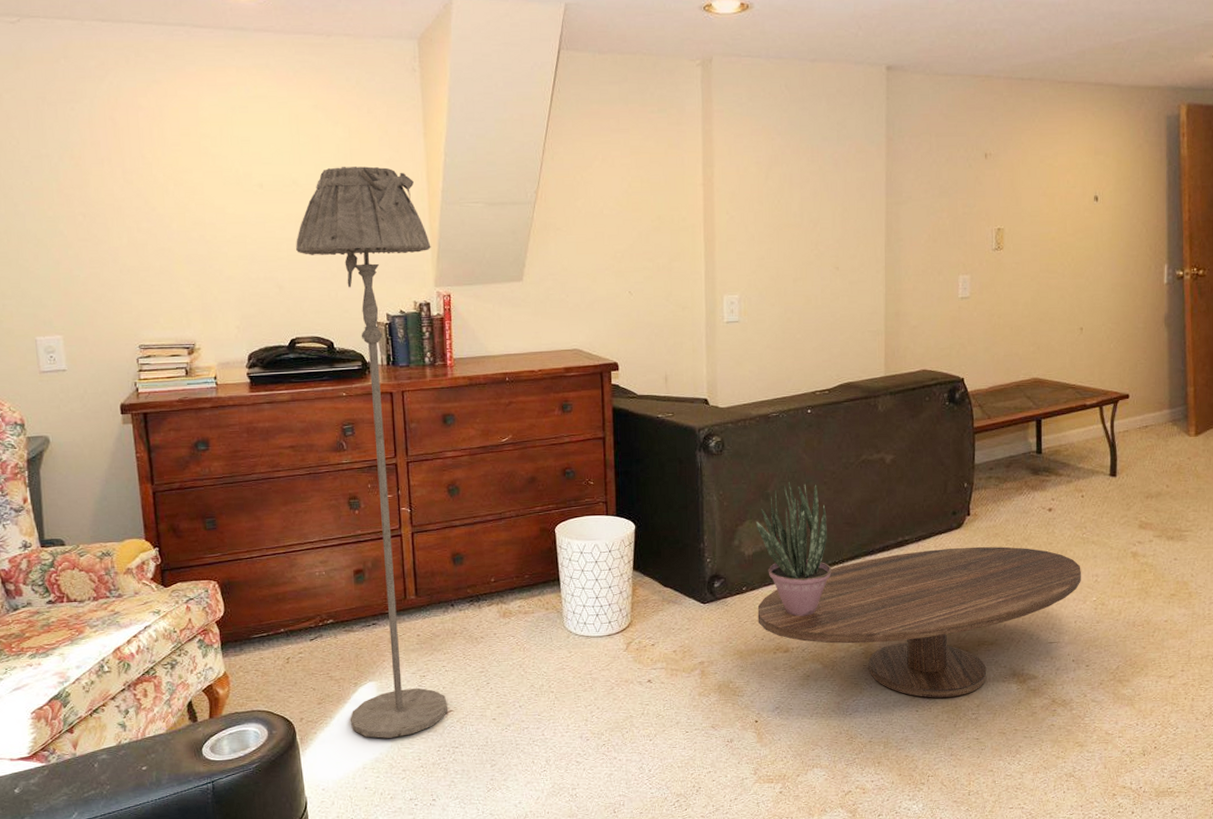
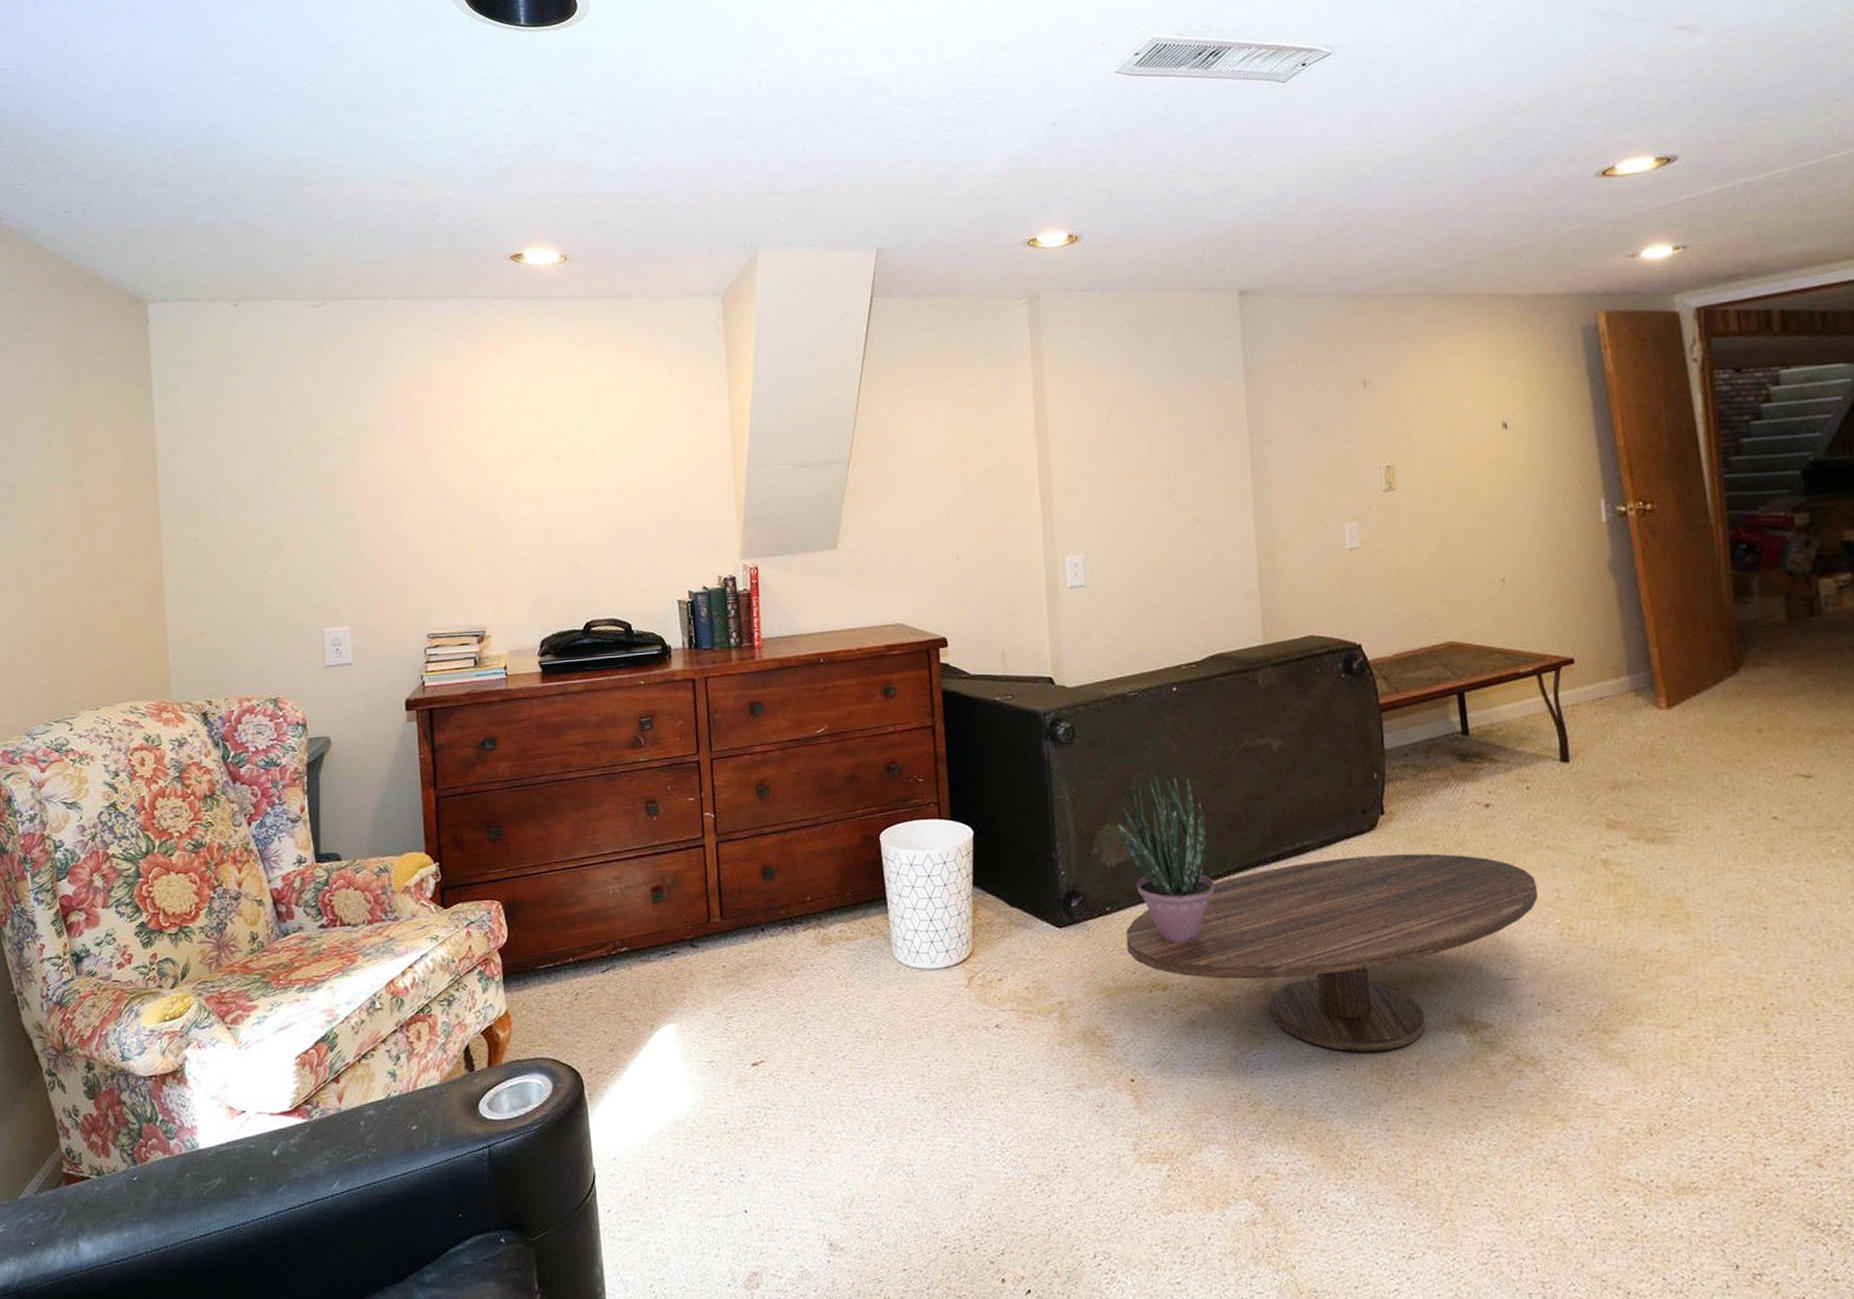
floor lamp: present [296,166,448,738] -> none [593,431,758,1095]

